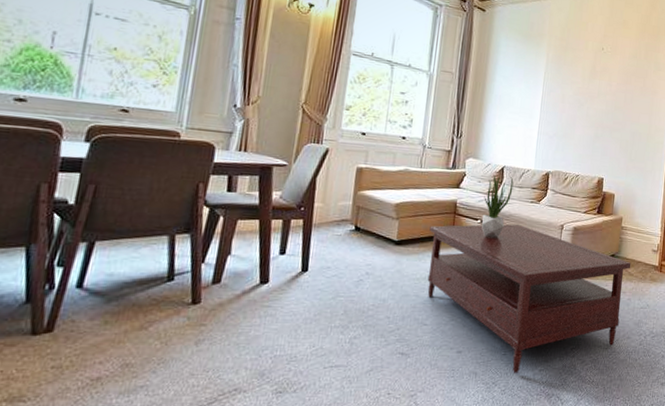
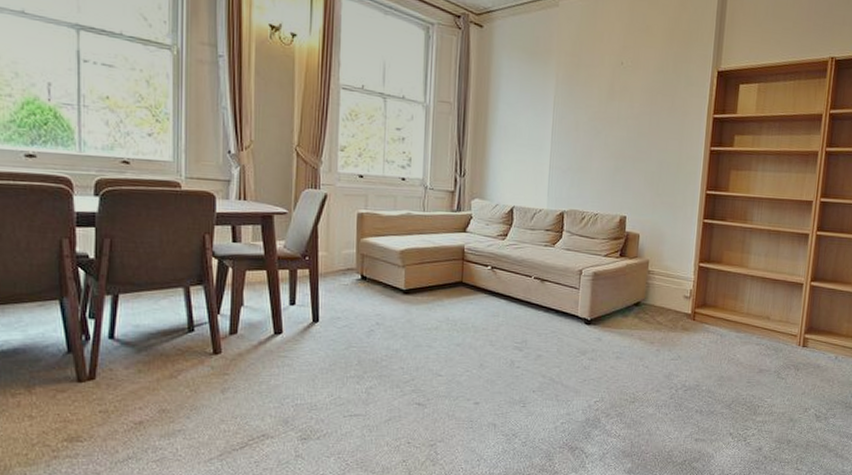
coffee table: present [427,224,631,373] -> none [437,270,660,425]
potted plant: present [481,175,514,238] -> none [492,217,525,285]

